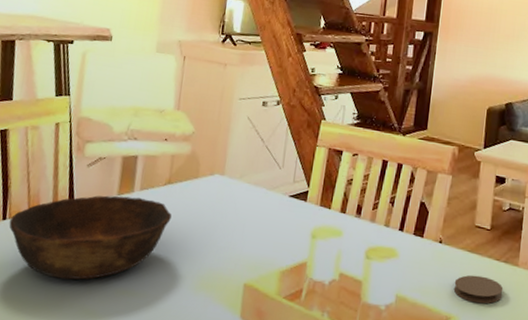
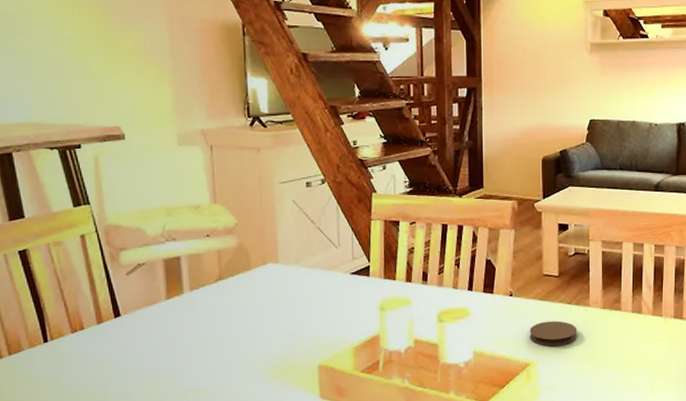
bowl: present [9,195,172,280] -> none [52,298,229,391]

